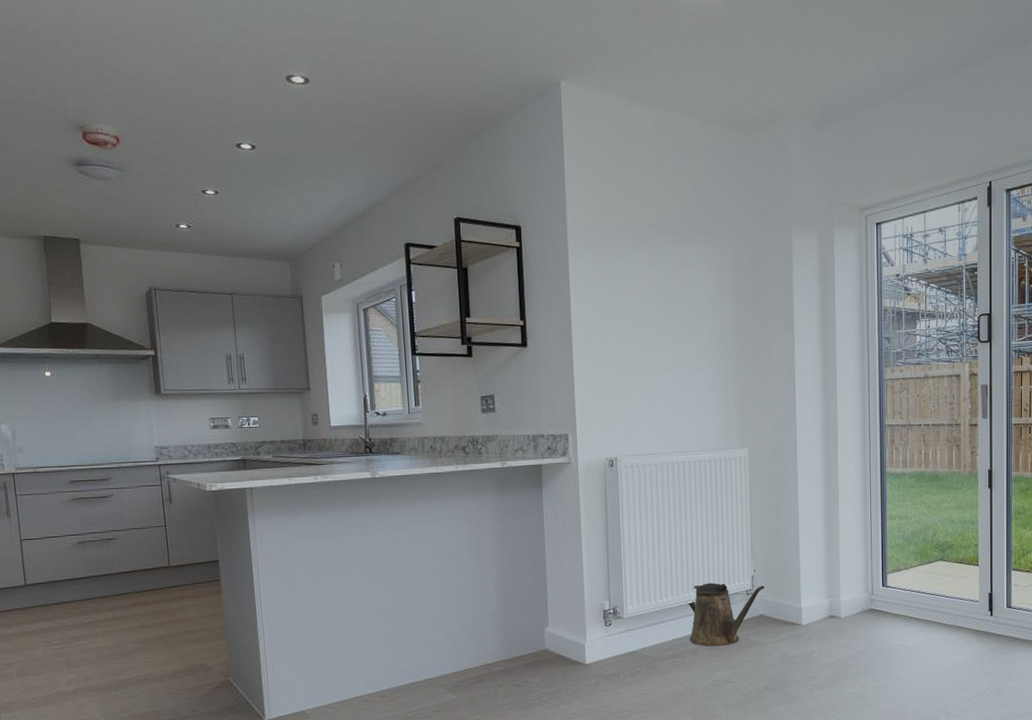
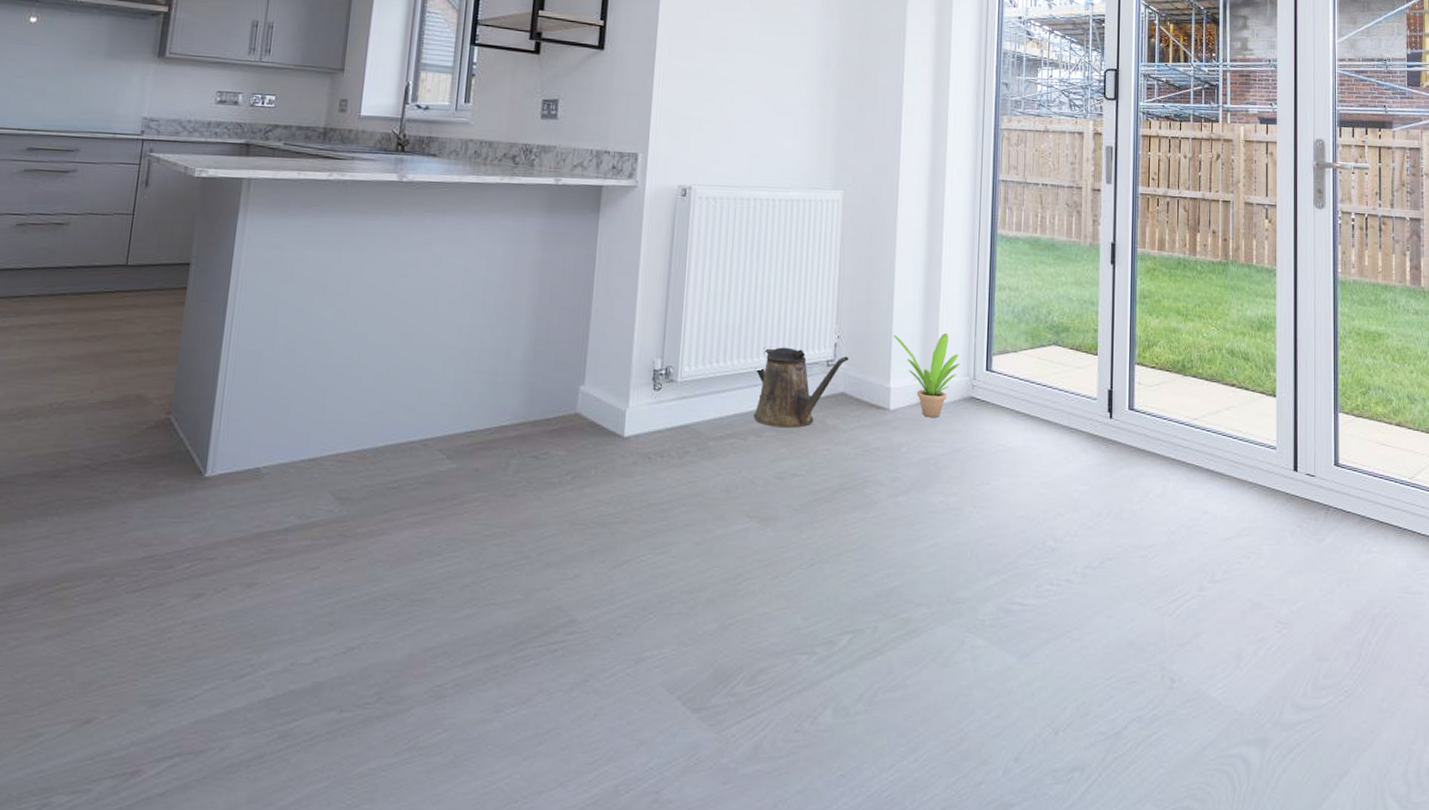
potted plant: none [800,559,860,628] -> present [893,332,961,417]

